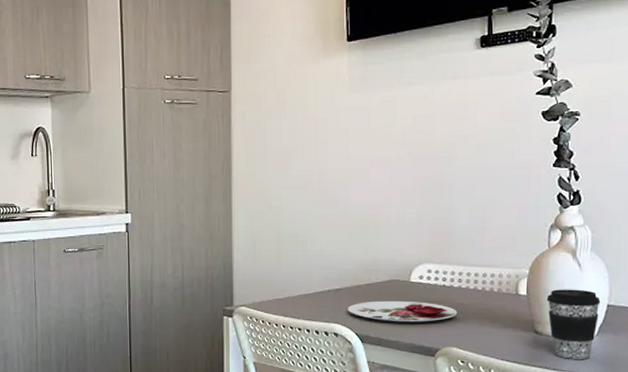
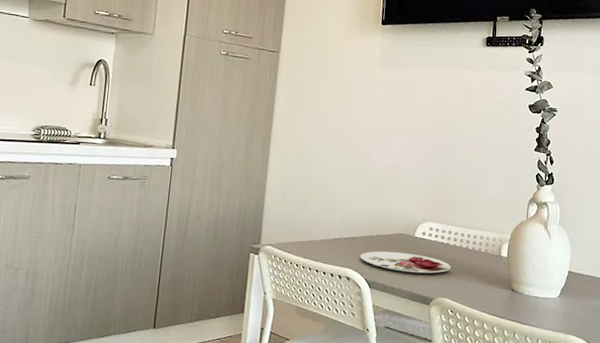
coffee cup: present [546,289,601,359] -> none [522,254,564,317]

